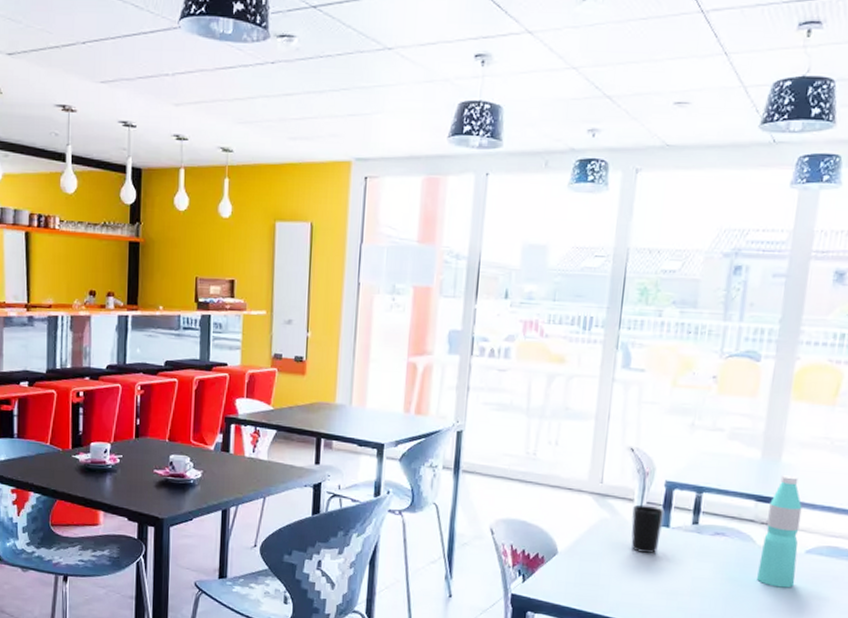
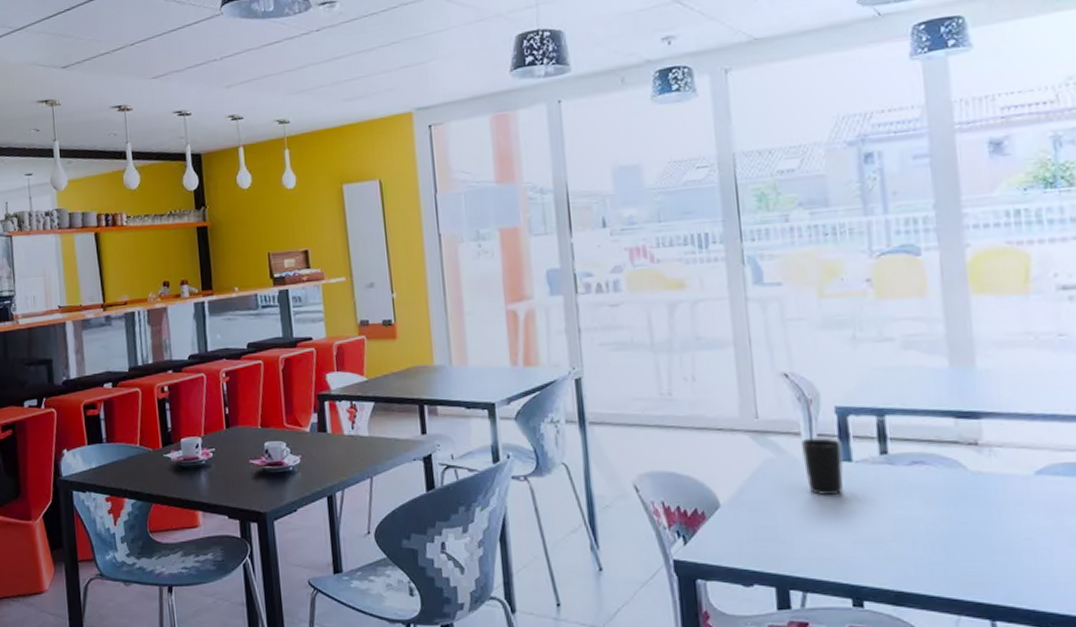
water bottle: present [757,475,802,588] -> none [973,383,1031,521]

